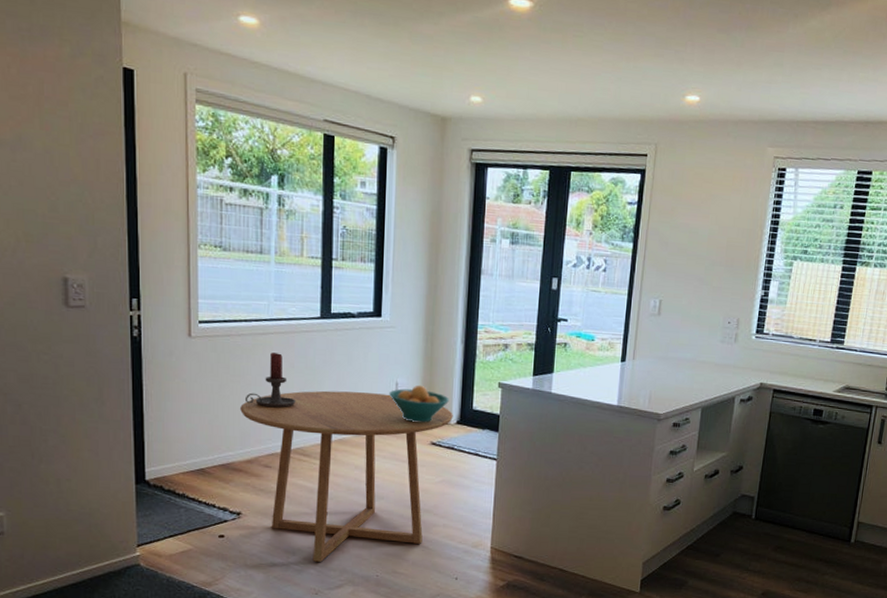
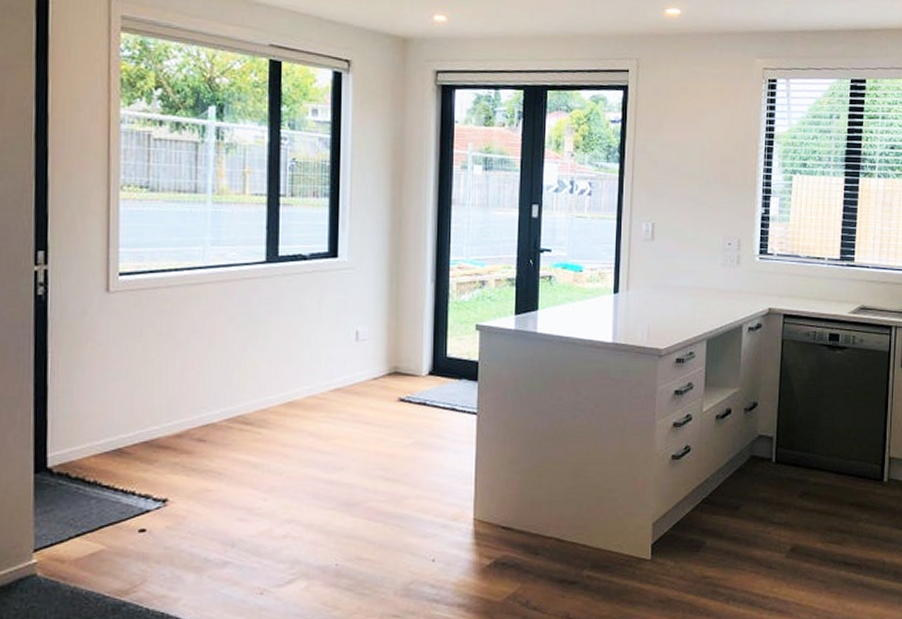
dining table: present [240,390,453,562] -> none [168,345,424,553]
candle holder: present [244,352,296,408] -> none [173,305,237,370]
fruit bowl: present [389,385,449,423] -> none [348,332,419,376]

